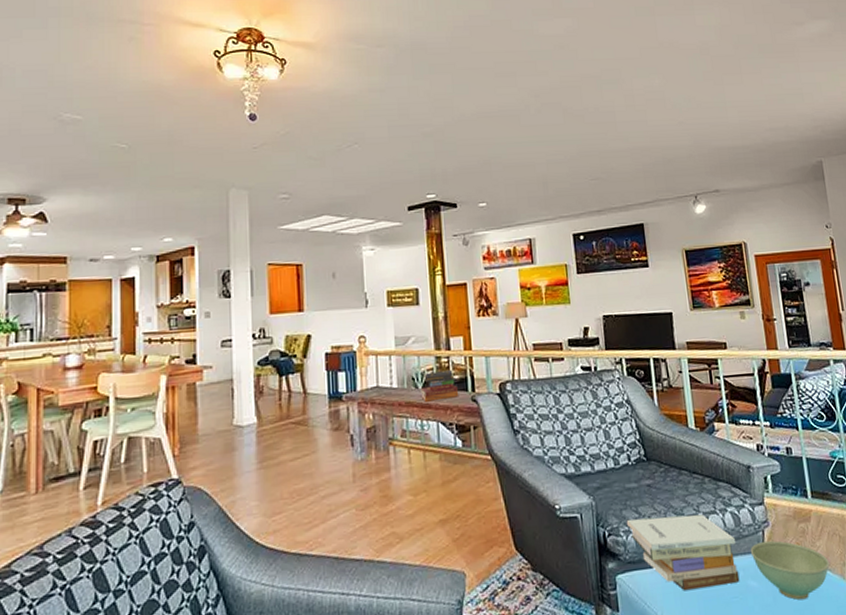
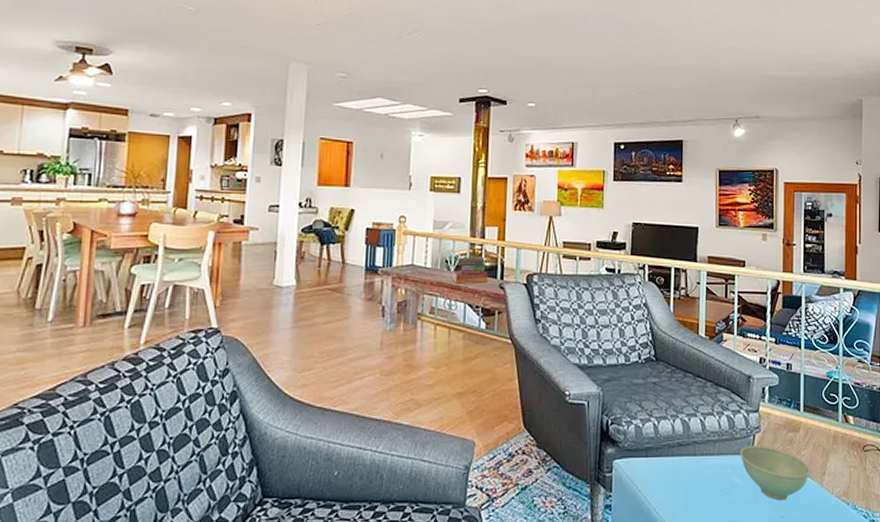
books: present [626,514,740,591] -> none [629,411,728,481]

